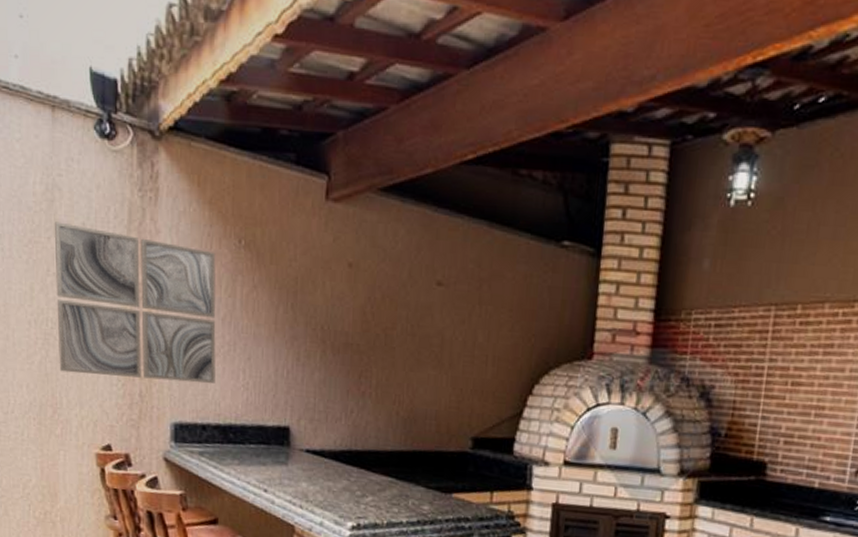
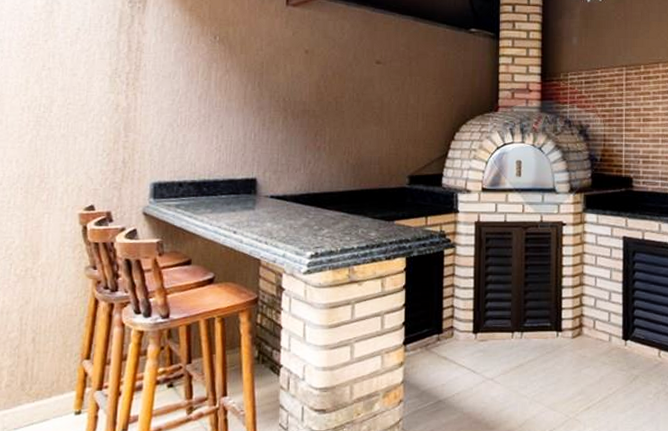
wall art: present [54,221,216,384] -> none [48,28,194,149]

